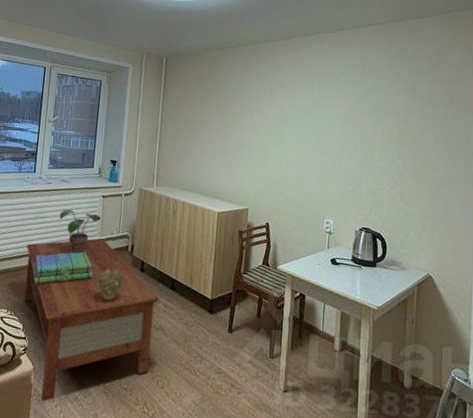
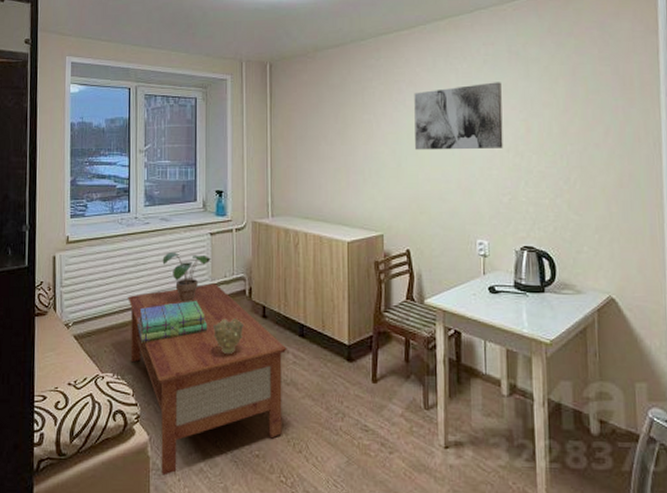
wall art: none [281,90,355,145] -> present [414,82,503,150]

